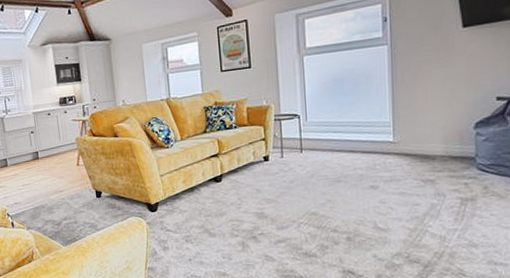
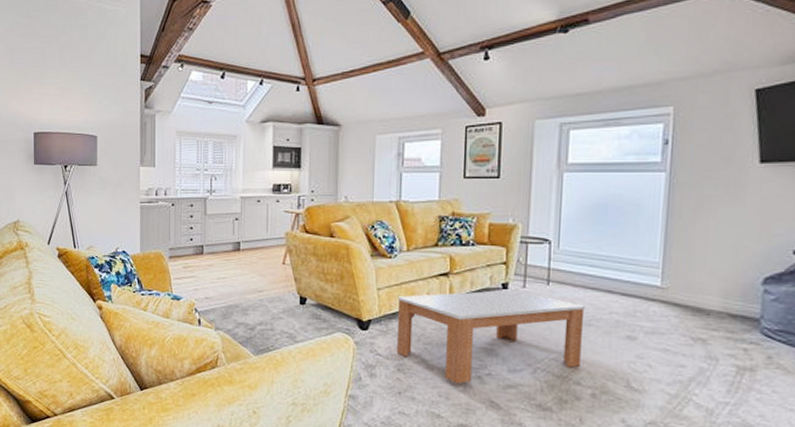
coffee table: none [178,161,335,246] -> present [396,290,585,384]

